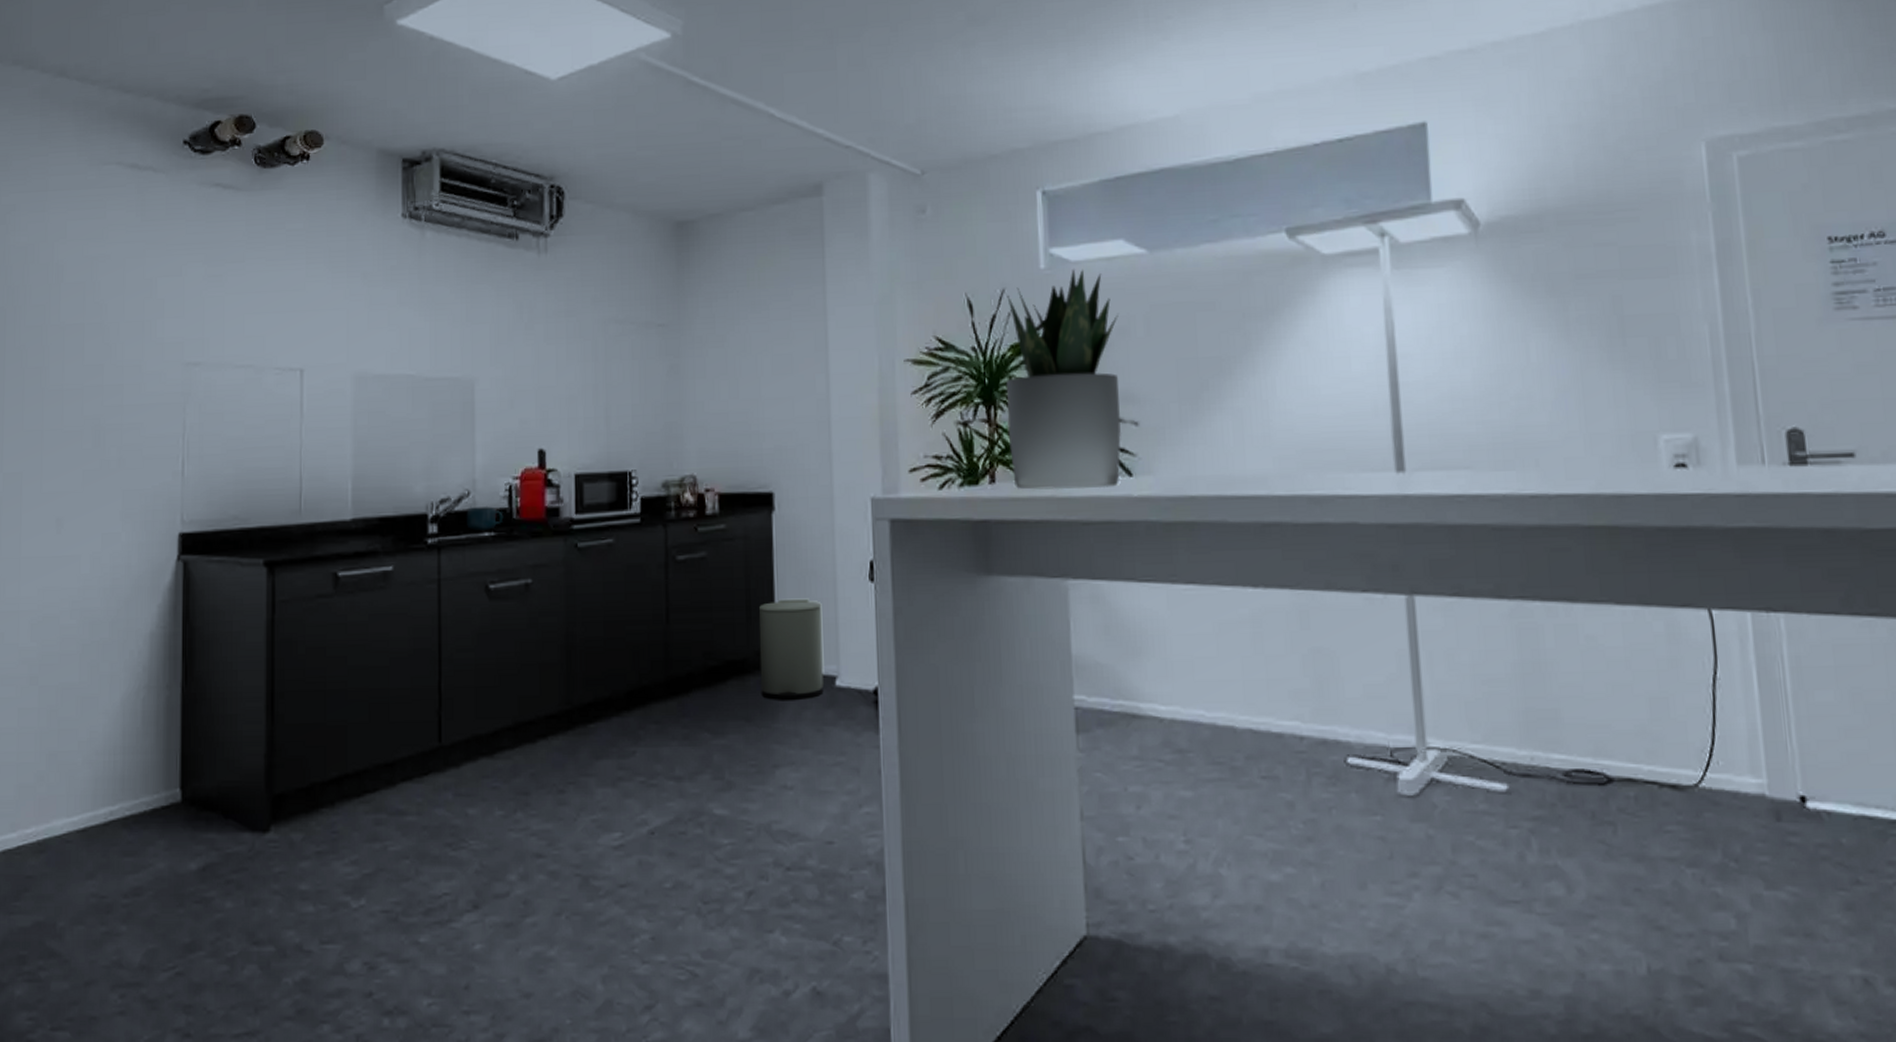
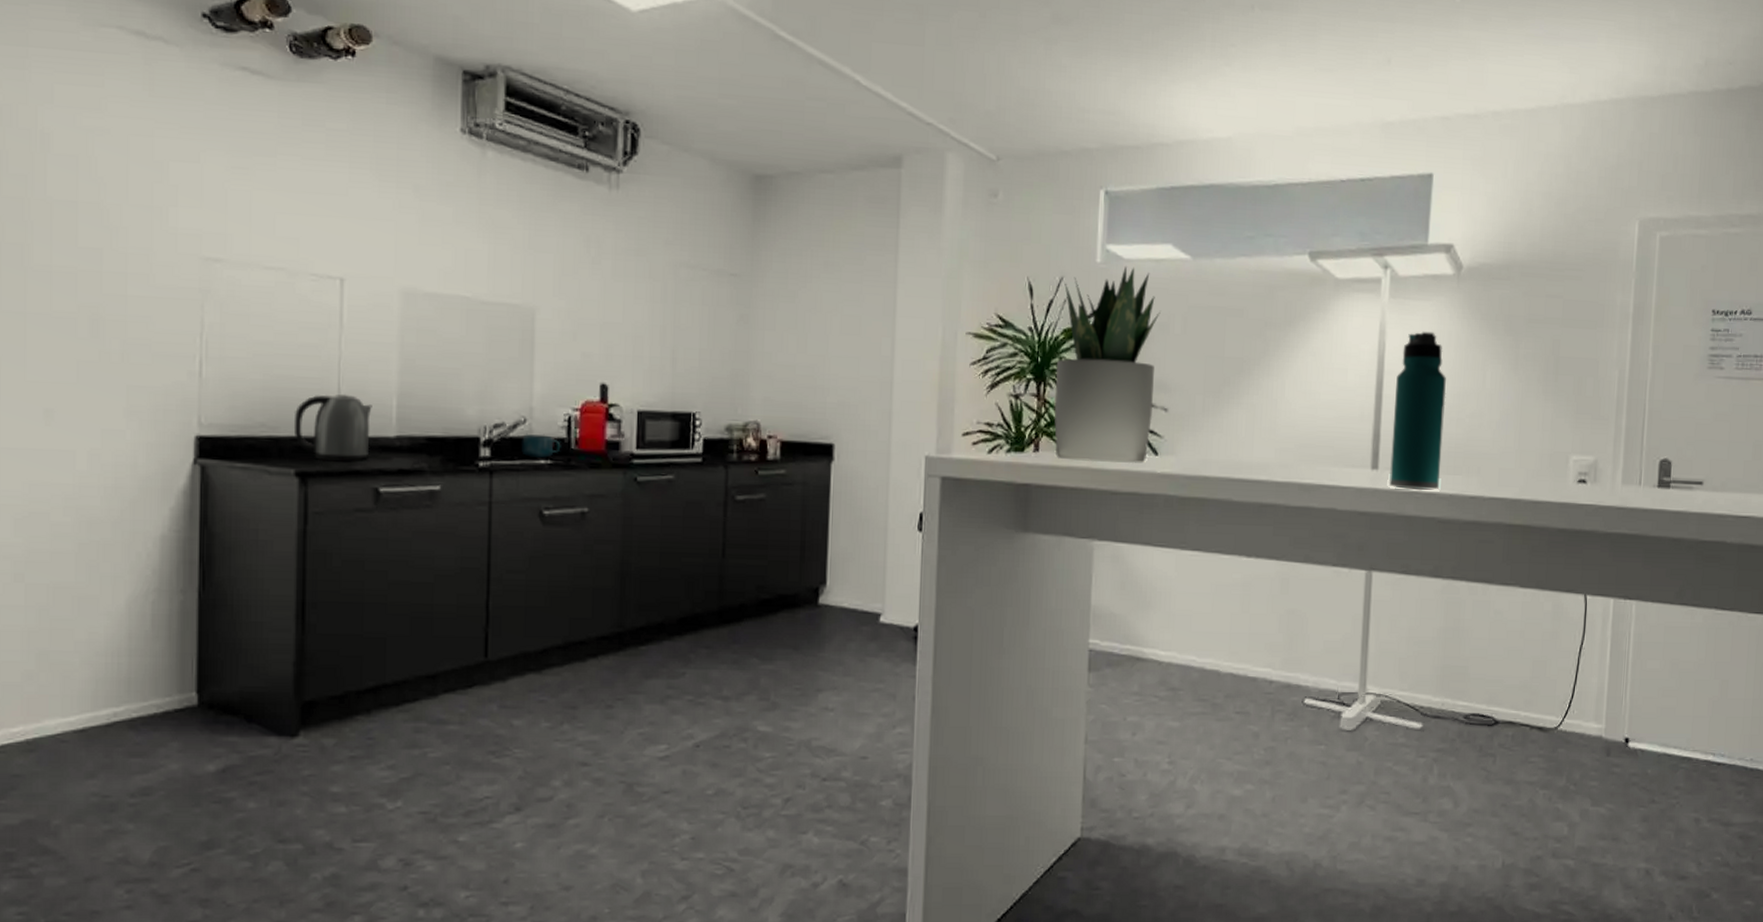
kettle: none [262,481,330,549] -> present [293,393,372,462]
pedal bin: present [759,599,824,700] -> none [809,543,871,633]
water bottle: none [1413,303,1488,493] -> present [1388,331,1446,490]

